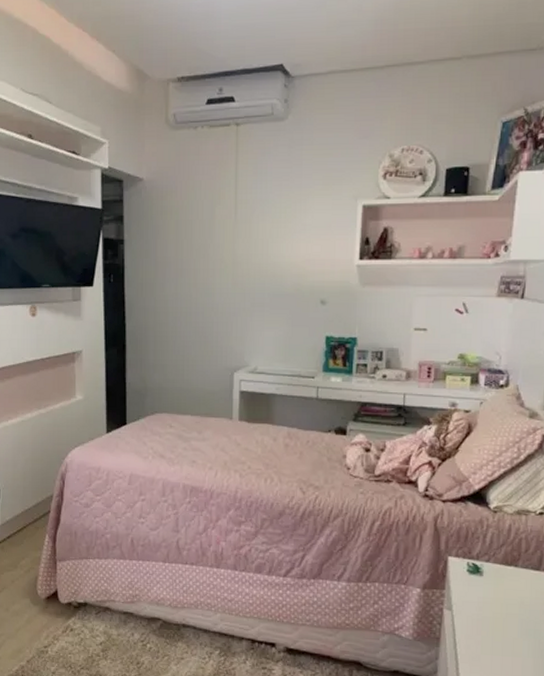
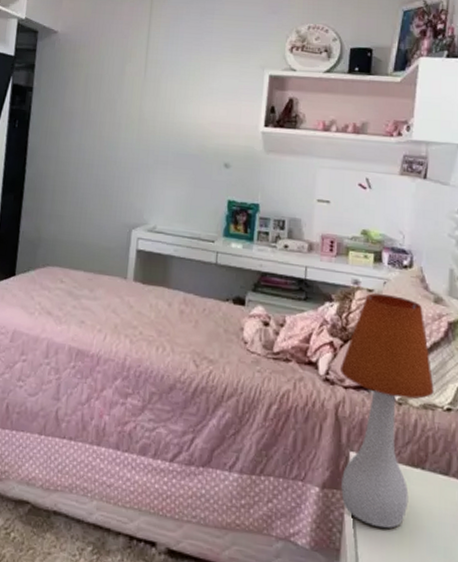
table lamp: none [438,414,528,618] -> present [339,293,434,529]

